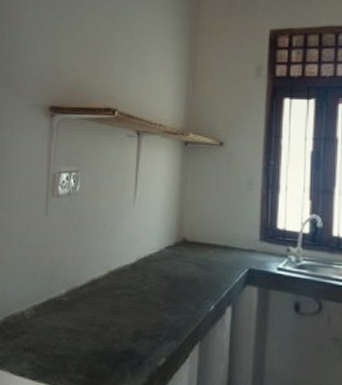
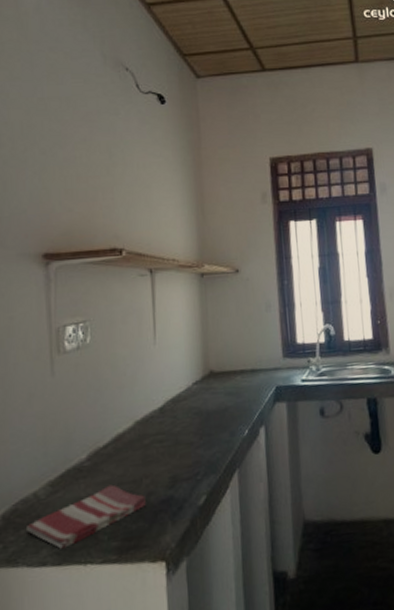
dish towel: none [12,322,111,367] -> present [25,484,146,549]

